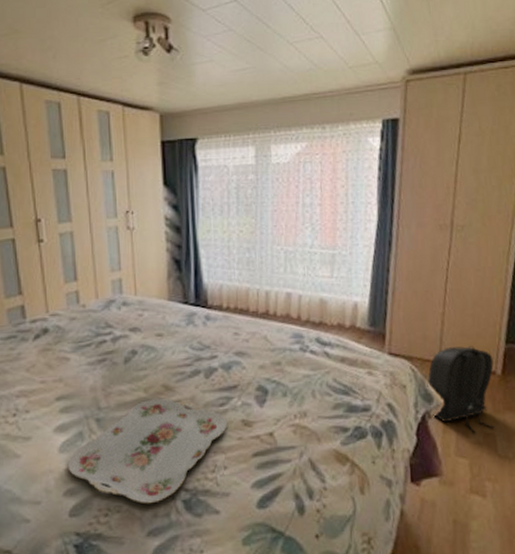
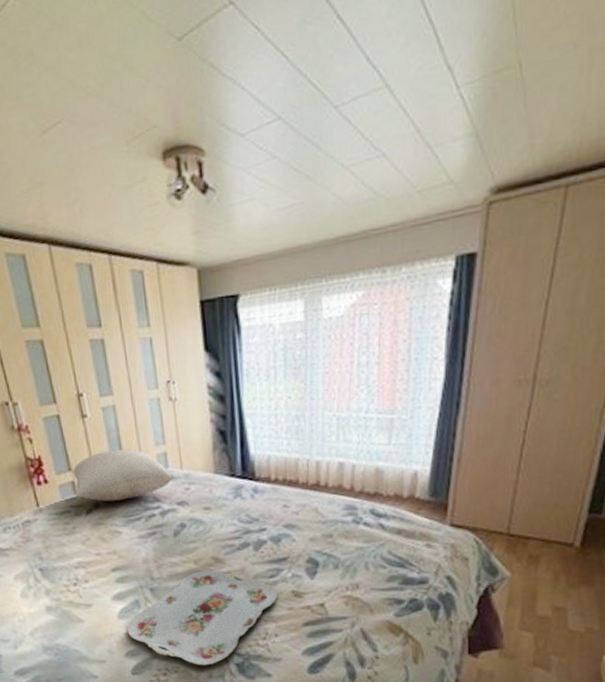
pillow: none [23,274,127,327] -> present [72,448,174,502]
backpack: present [427,346,495,433] -> none [492,516,572,607]

